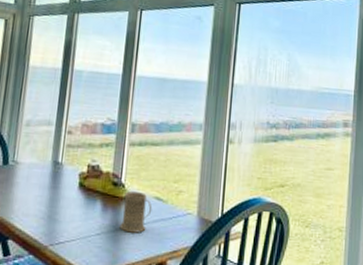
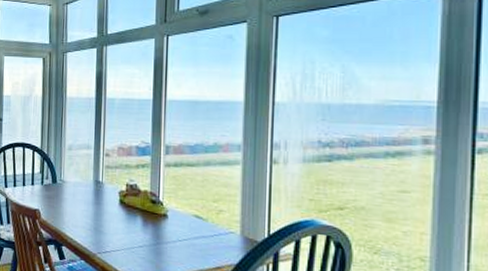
mug: present [119,191,153,233] -> none [161,209,192,248]

